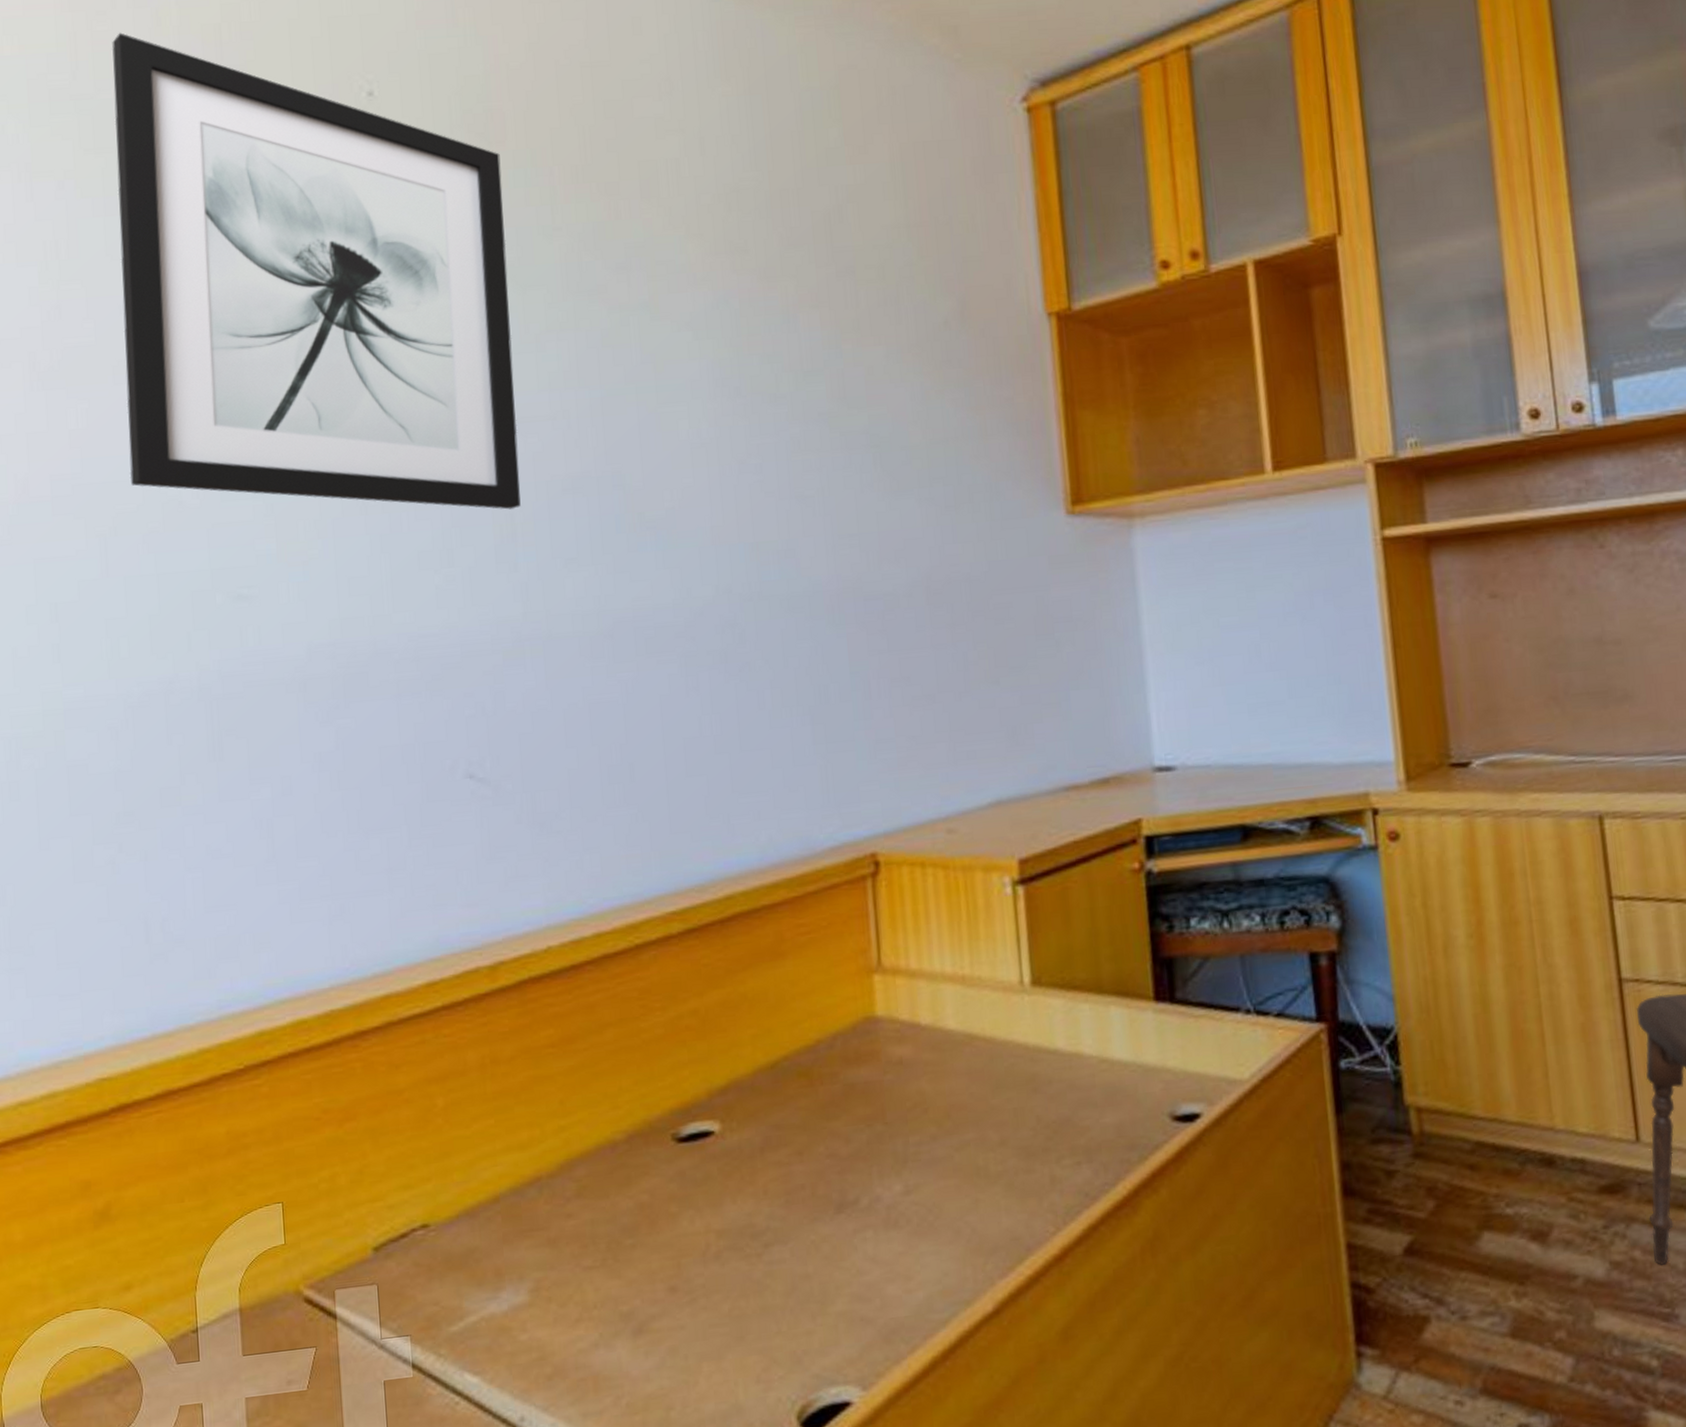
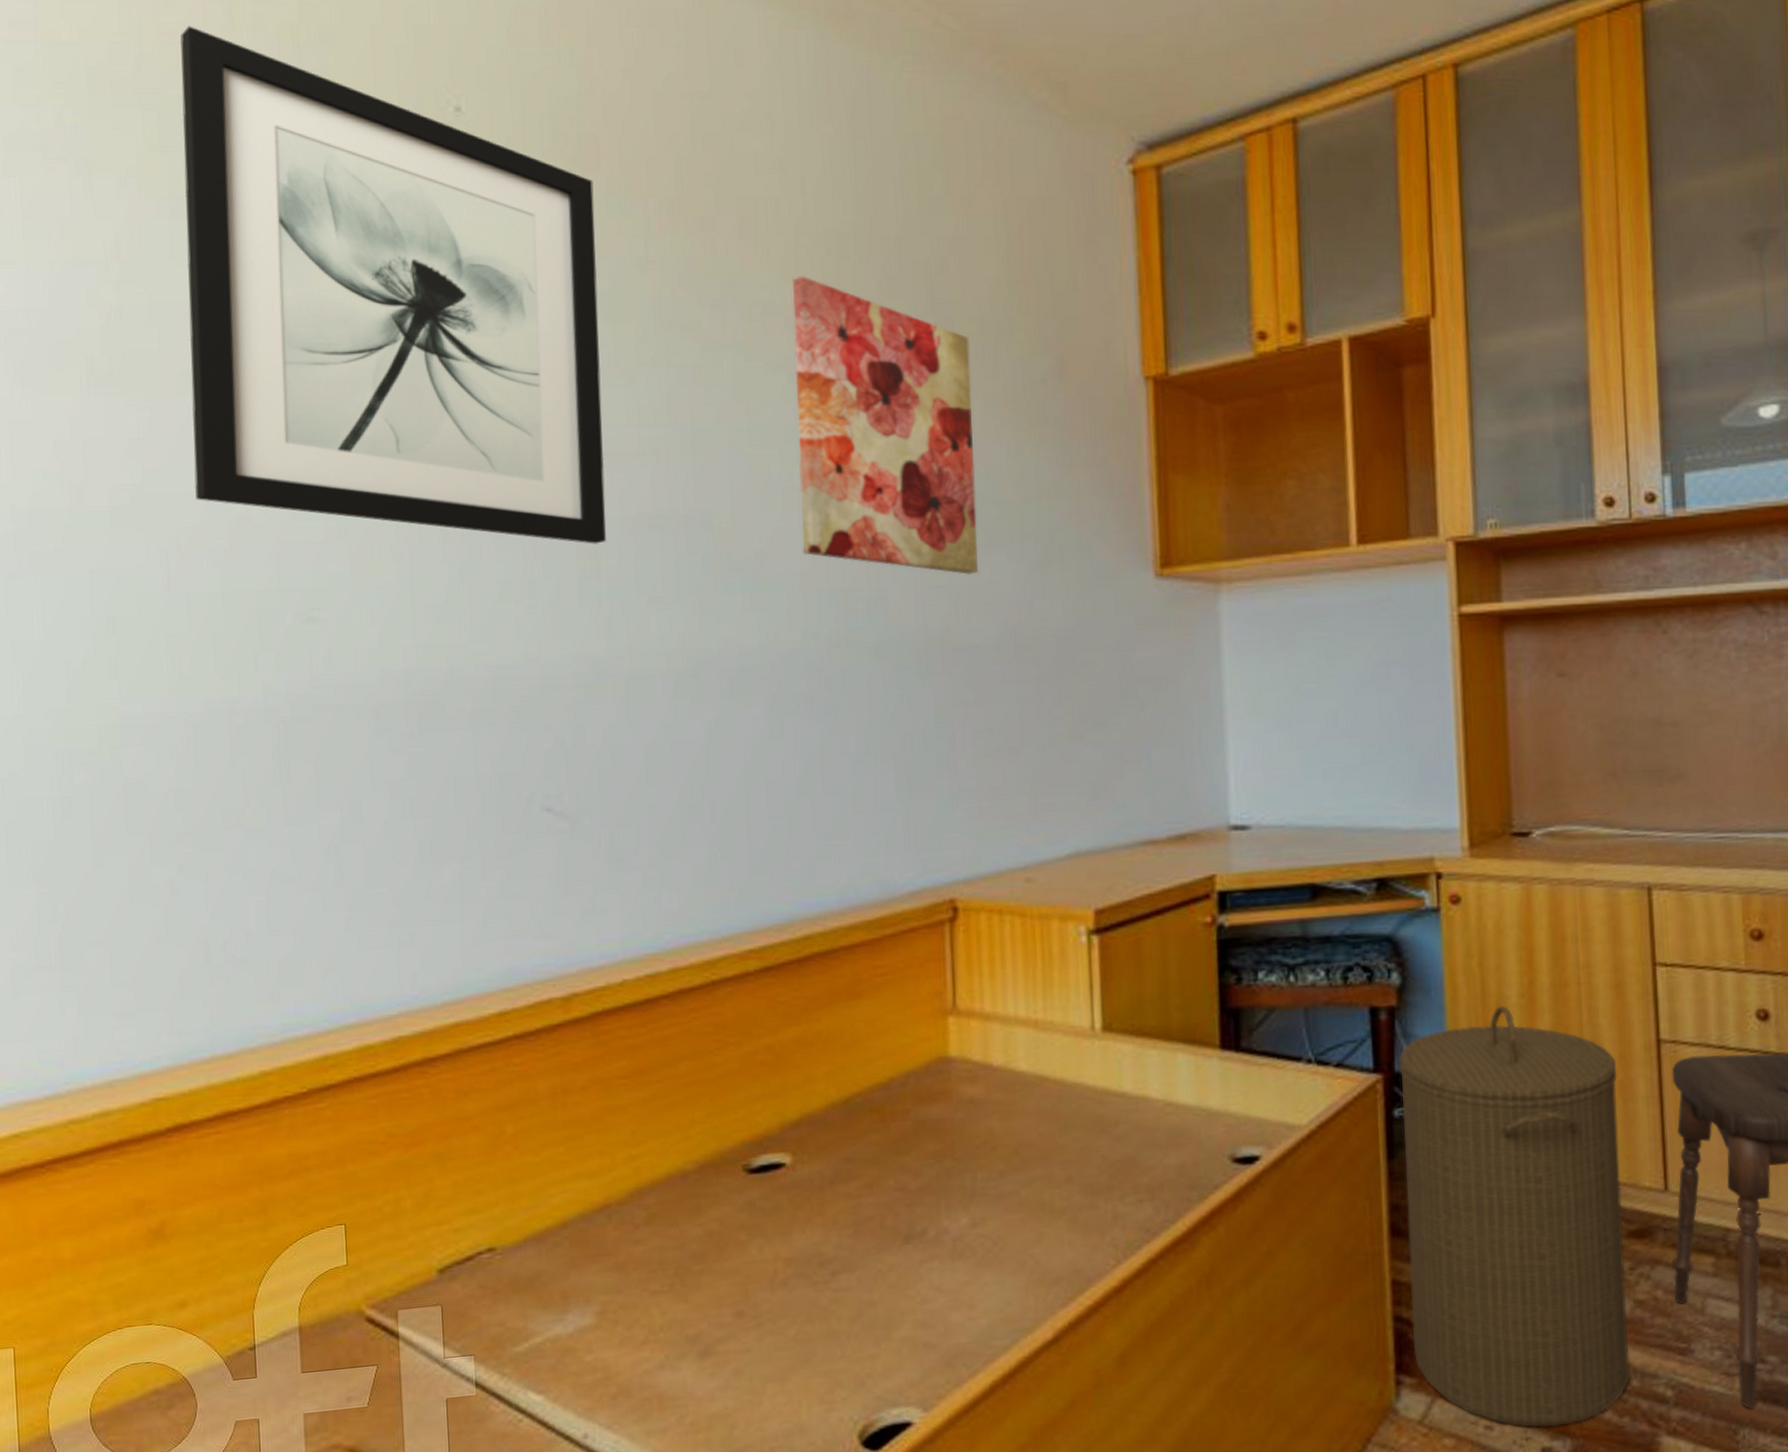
wall art: none [695,233,888,522] -> present [793,275,978,574]
laundry hamper: none [1342,946,1610,1402] -> present [1399,1005,1630,1428]

